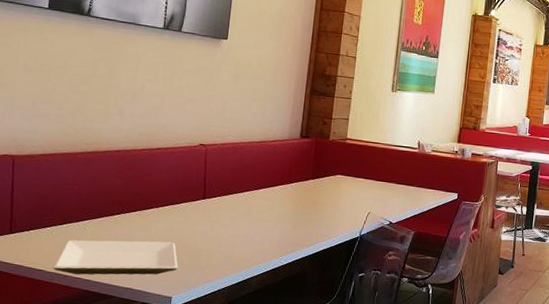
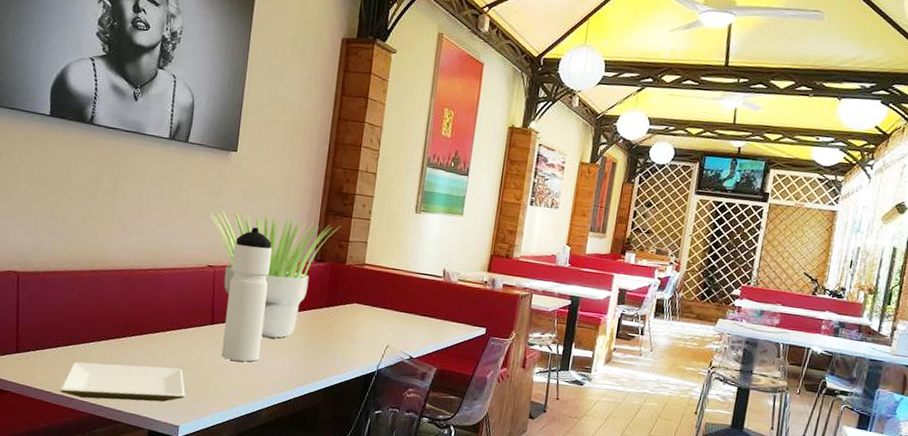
potted plant: none [201,93,324,210] -> present [209,210,340,338]
water bottle: none [213,108,261,233] -> present [221,227,273,362]

